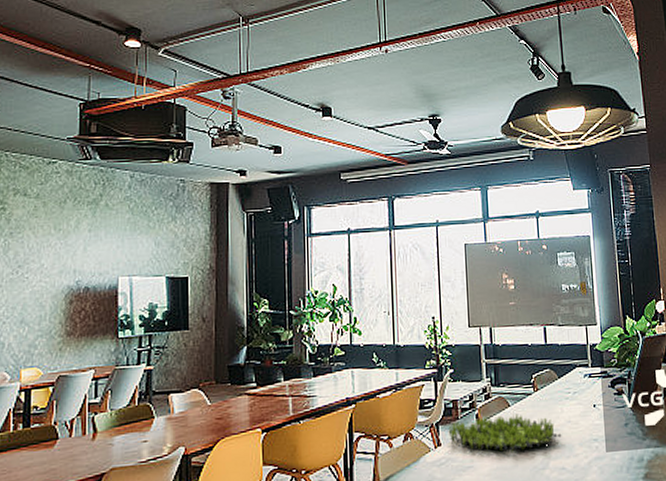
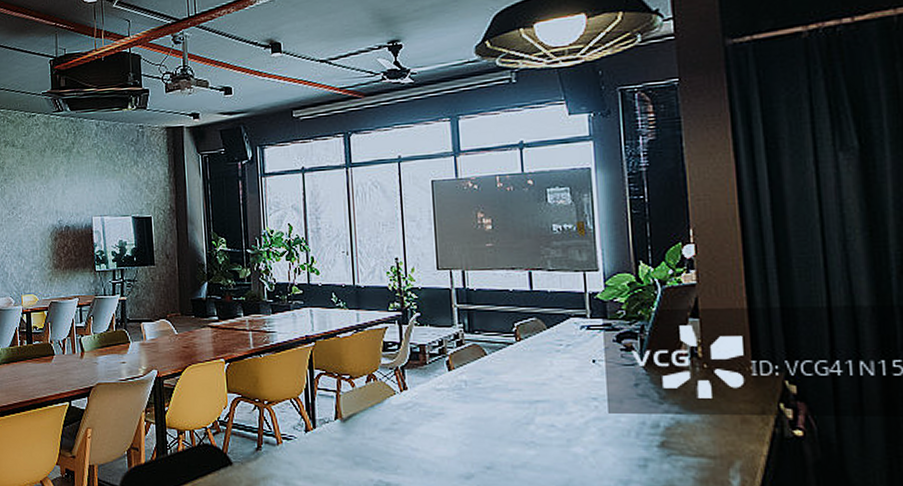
plant: present [448,414,562,452] -> none [415,363,551,403]

